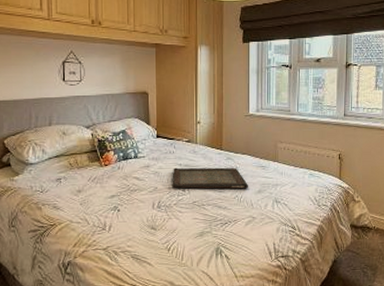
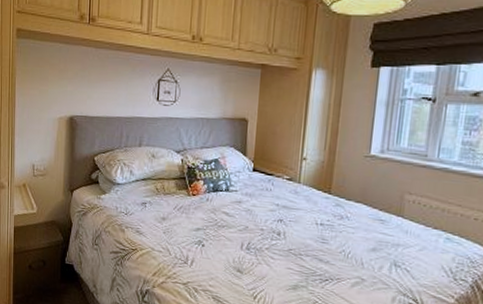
serving tray: present [172,167,249,189] -> none [265,207,361,244]

